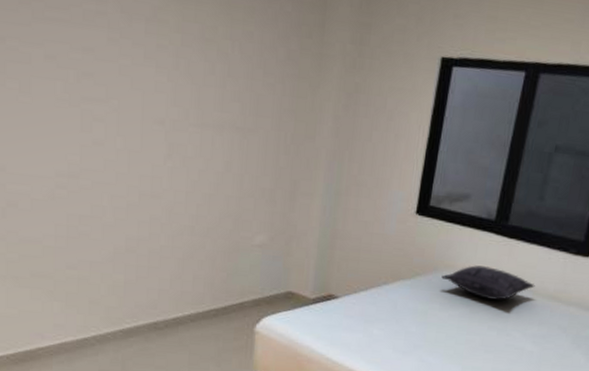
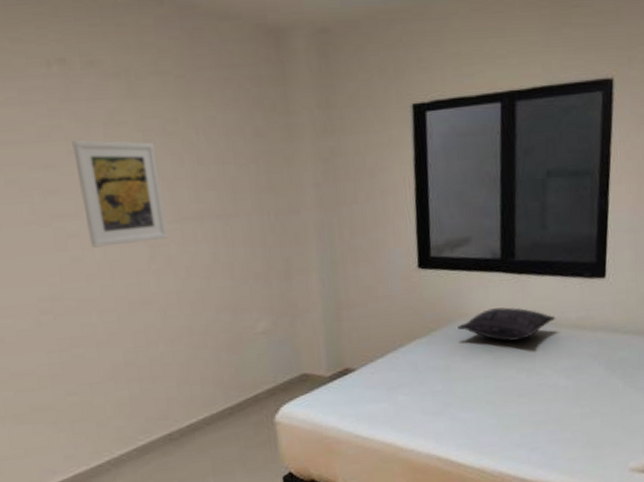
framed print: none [113,30,191,140] -> present [72,140,167,248]

